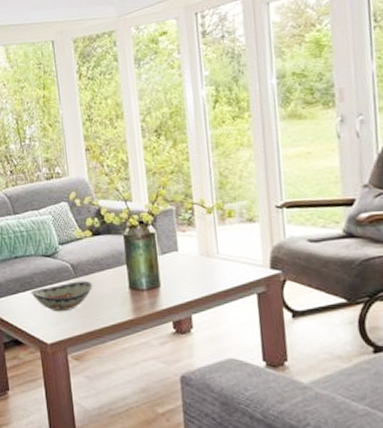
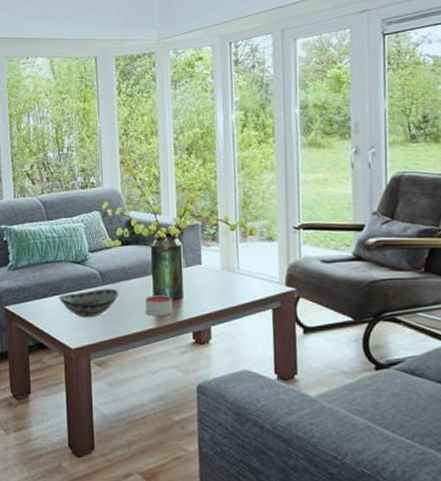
candle: none [121,284,150,307] -> present [145,295,172,316]

